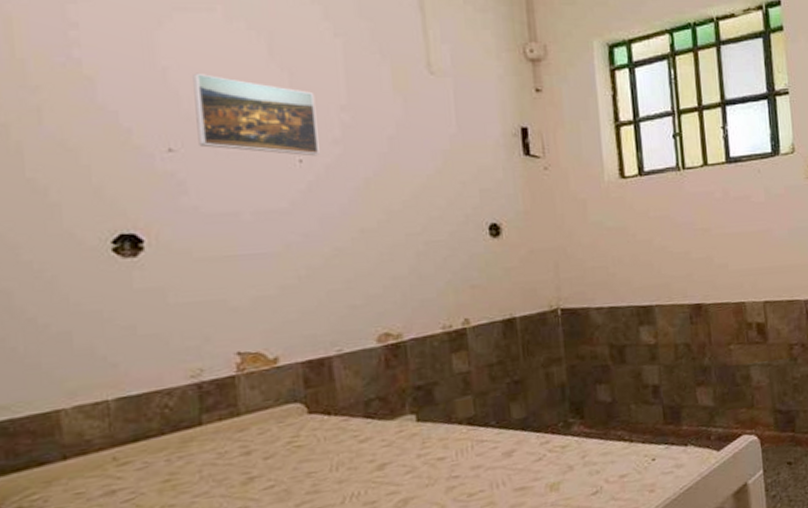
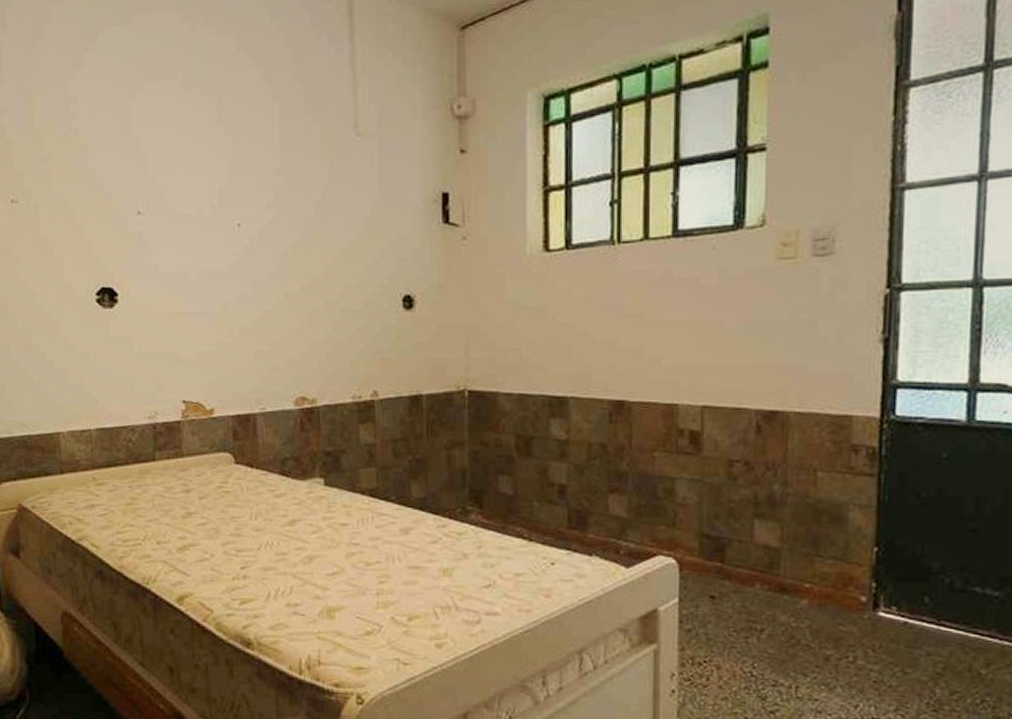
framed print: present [193,72,320,157] -> none [157,140,255,221]

